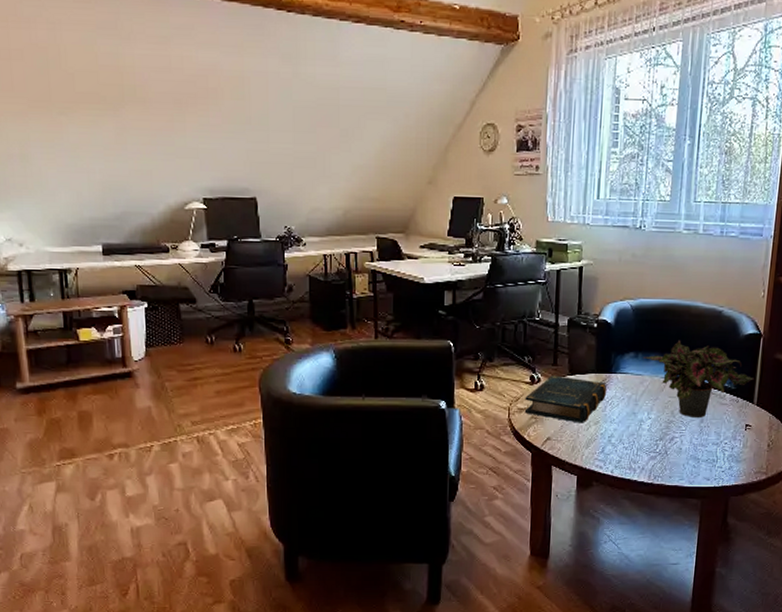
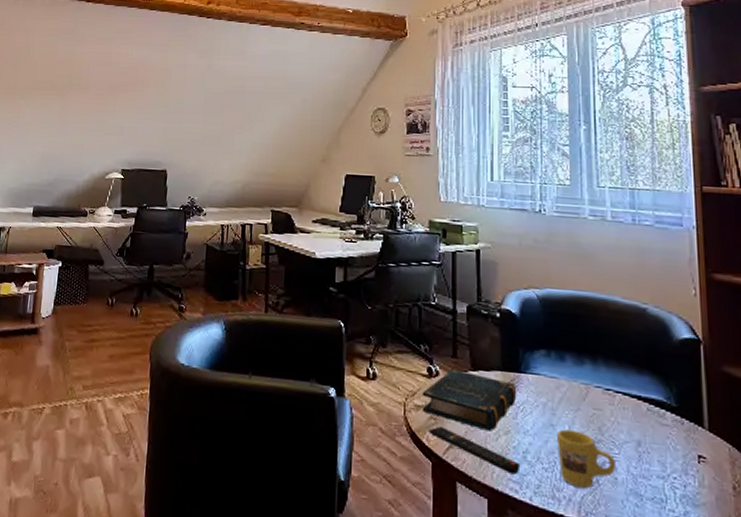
remote control: none [530,424,605,455] -> present [429,426,519,475]
mug: none [637,415,682,459] -> present [557,429,616,489]
potted plant: present [642,340,754,417] -> none [556,339,700,440]

